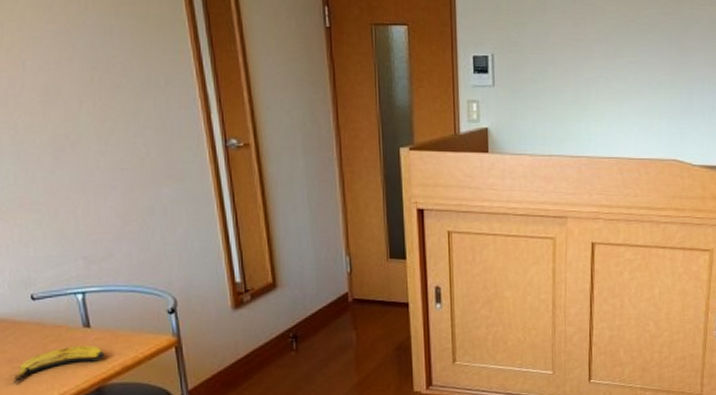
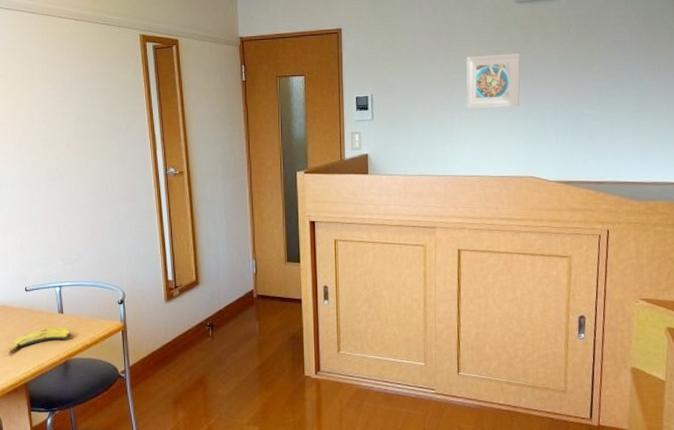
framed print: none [604,12,667,77] -> present [466,53,521,108]

